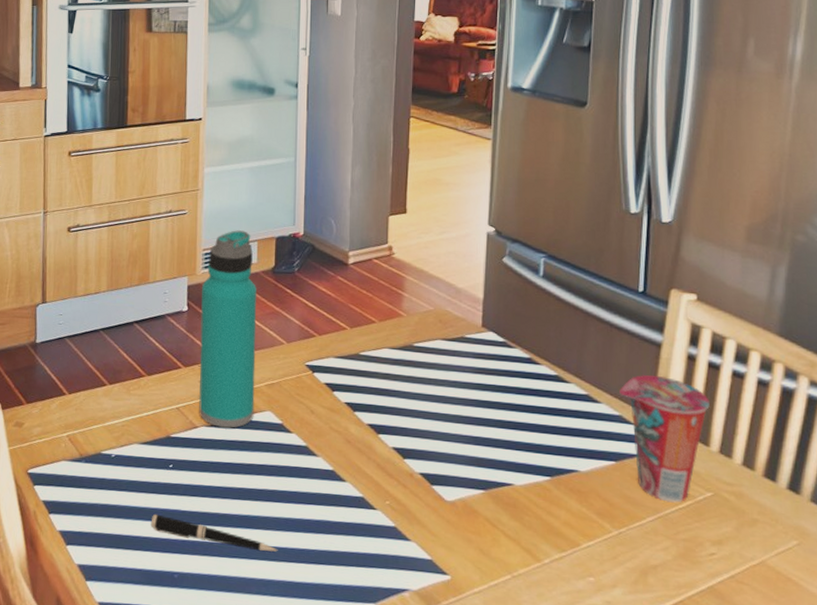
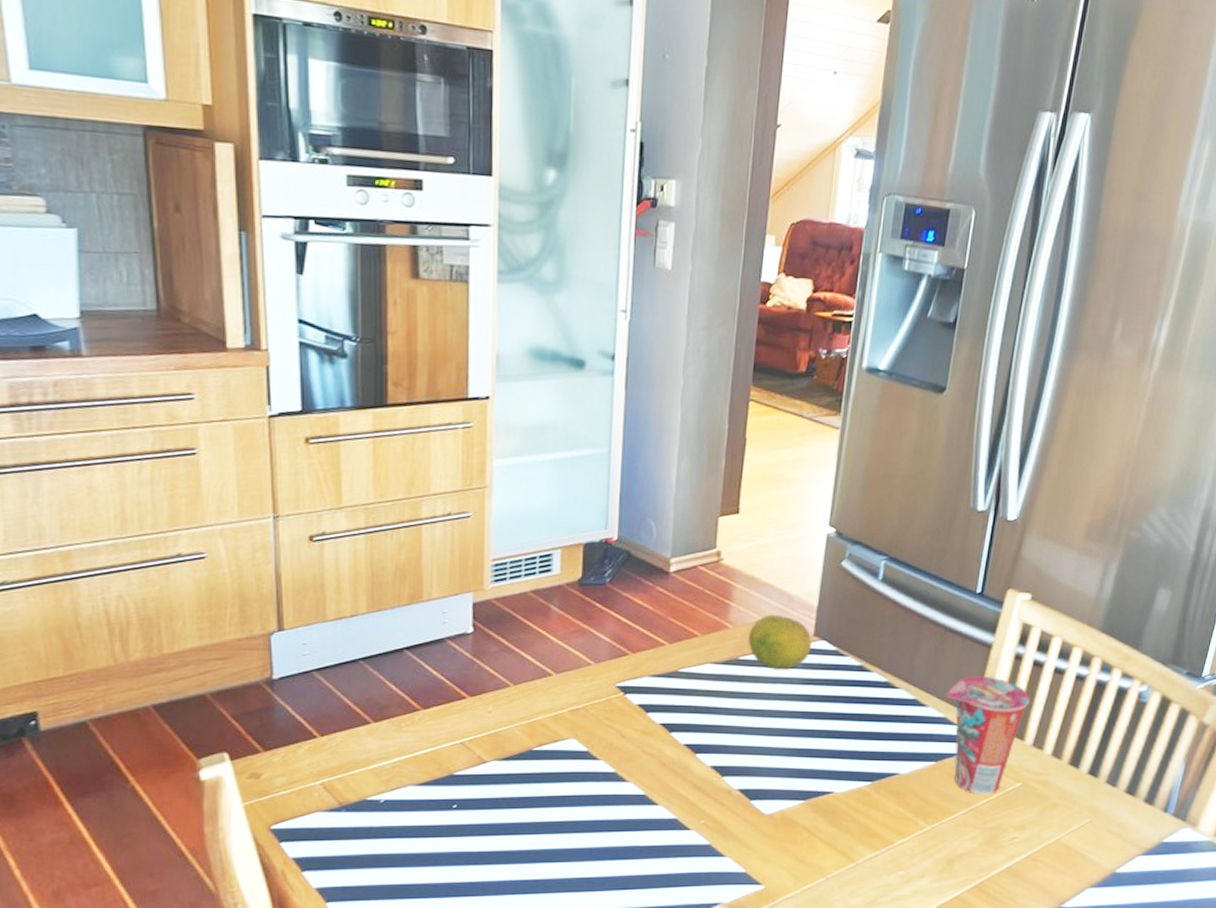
pen: present [150,514,278,552] -> none [431,858,581,883]
water bottle: present [199,230,257,428] -> none [488,536,559,760]
fruit: none [421,305,480,358] -> present [748,614,812,670]

